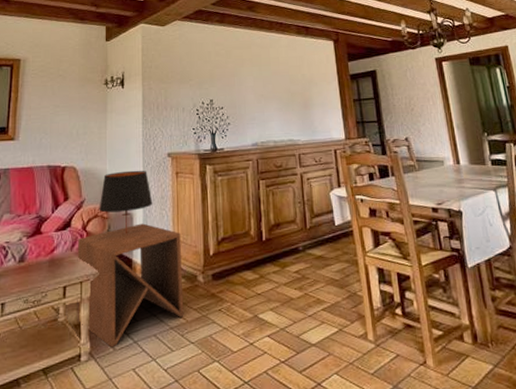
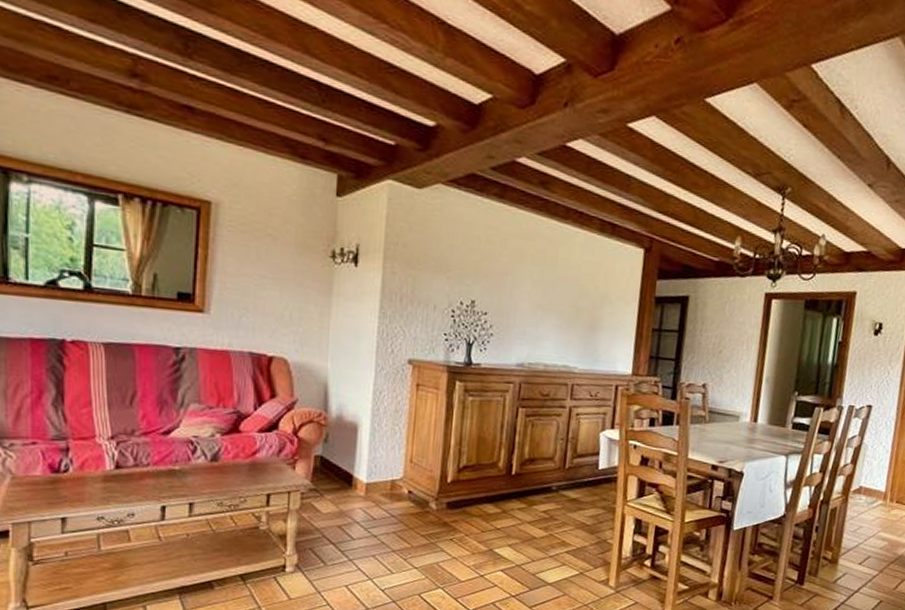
side table: present [77,223,184,348] -> none [282,437,415,563]
table lamp: present [99,170,153,234] -> none [315,373,384,447]

